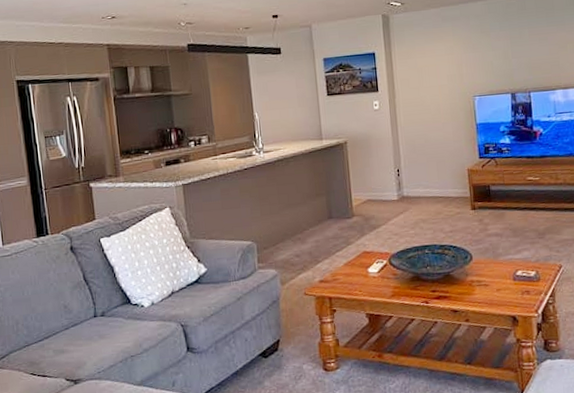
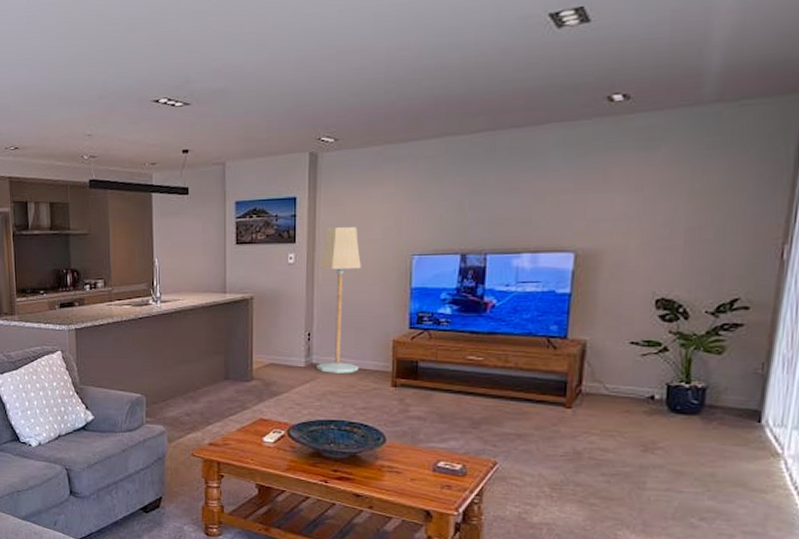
floor lamp: none [401,75,443,204] -> present [316,227,361,373]

